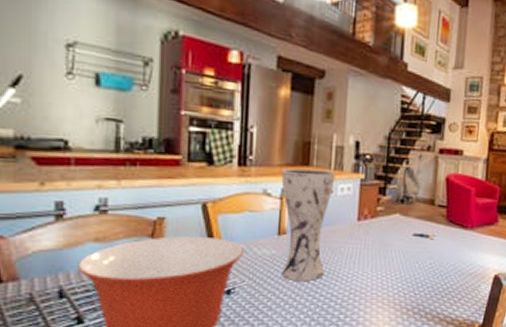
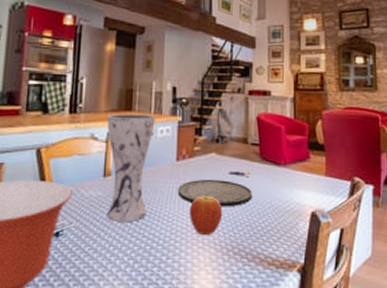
plate: none [358,240,437,269] -> present [178,179,253,207]
fruit: none [369,255,405,296] -> present [188,194,223,236]

